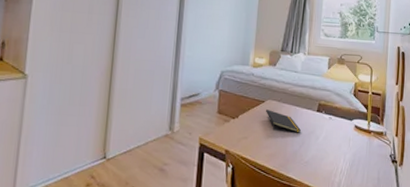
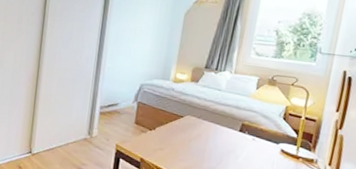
notepad: present [266,110,302,133] -> none [184,125,221,151]

